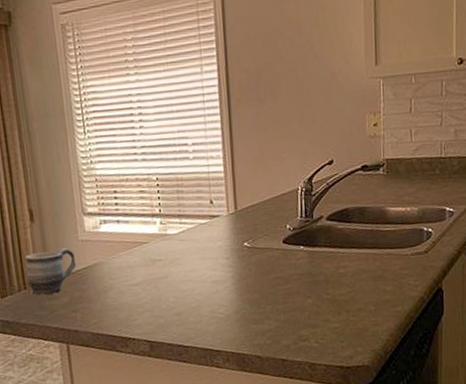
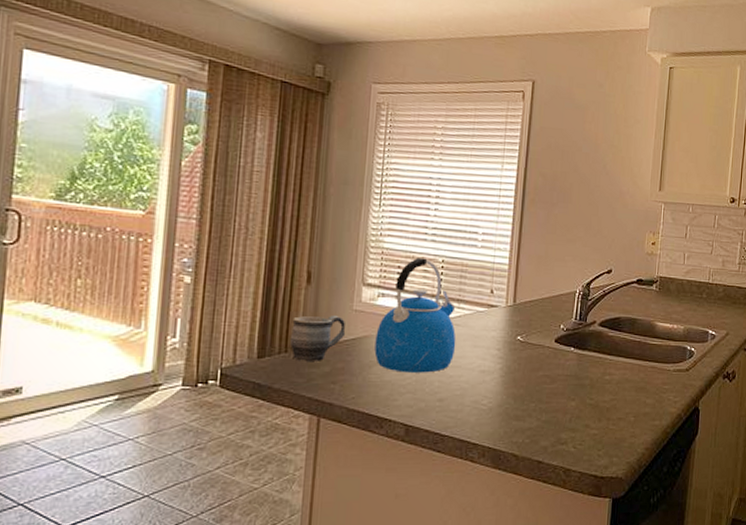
kettle: none [105,179,185,294] -> present [374,258,456,373]

